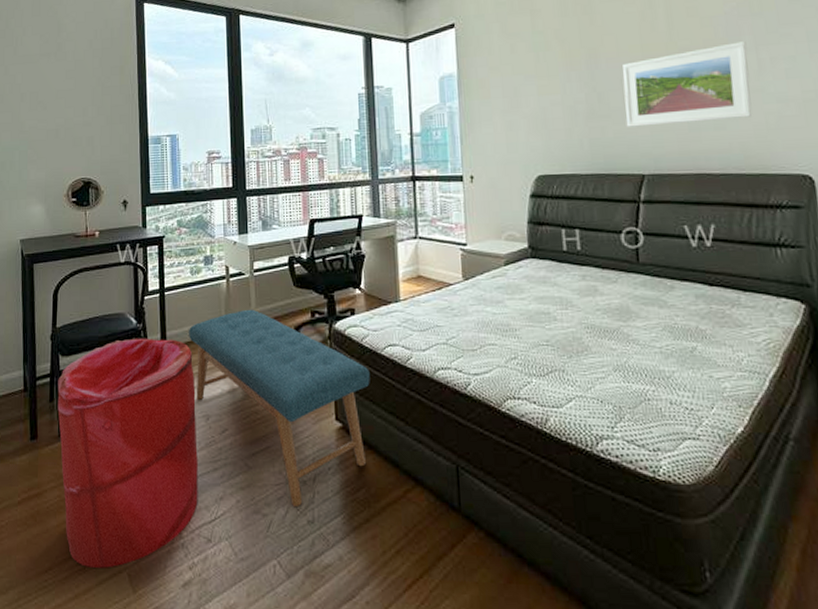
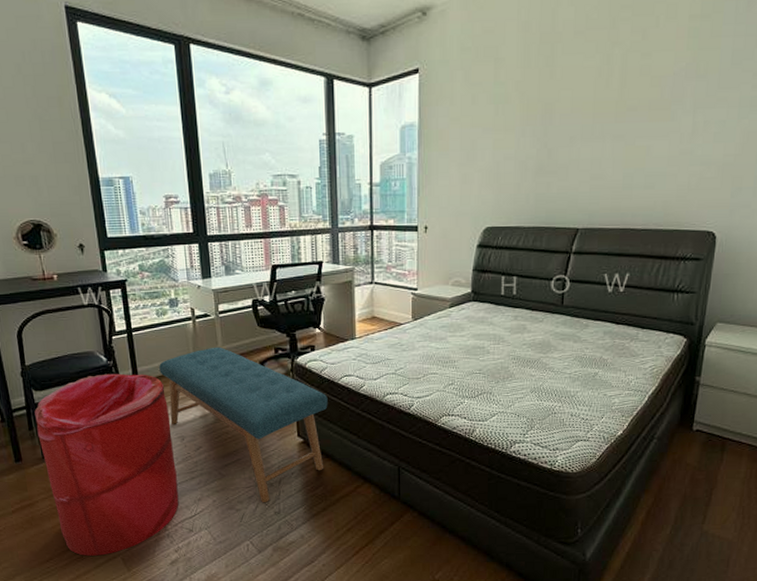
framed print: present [622,41,752,127] -> none [569,104,687,184]

